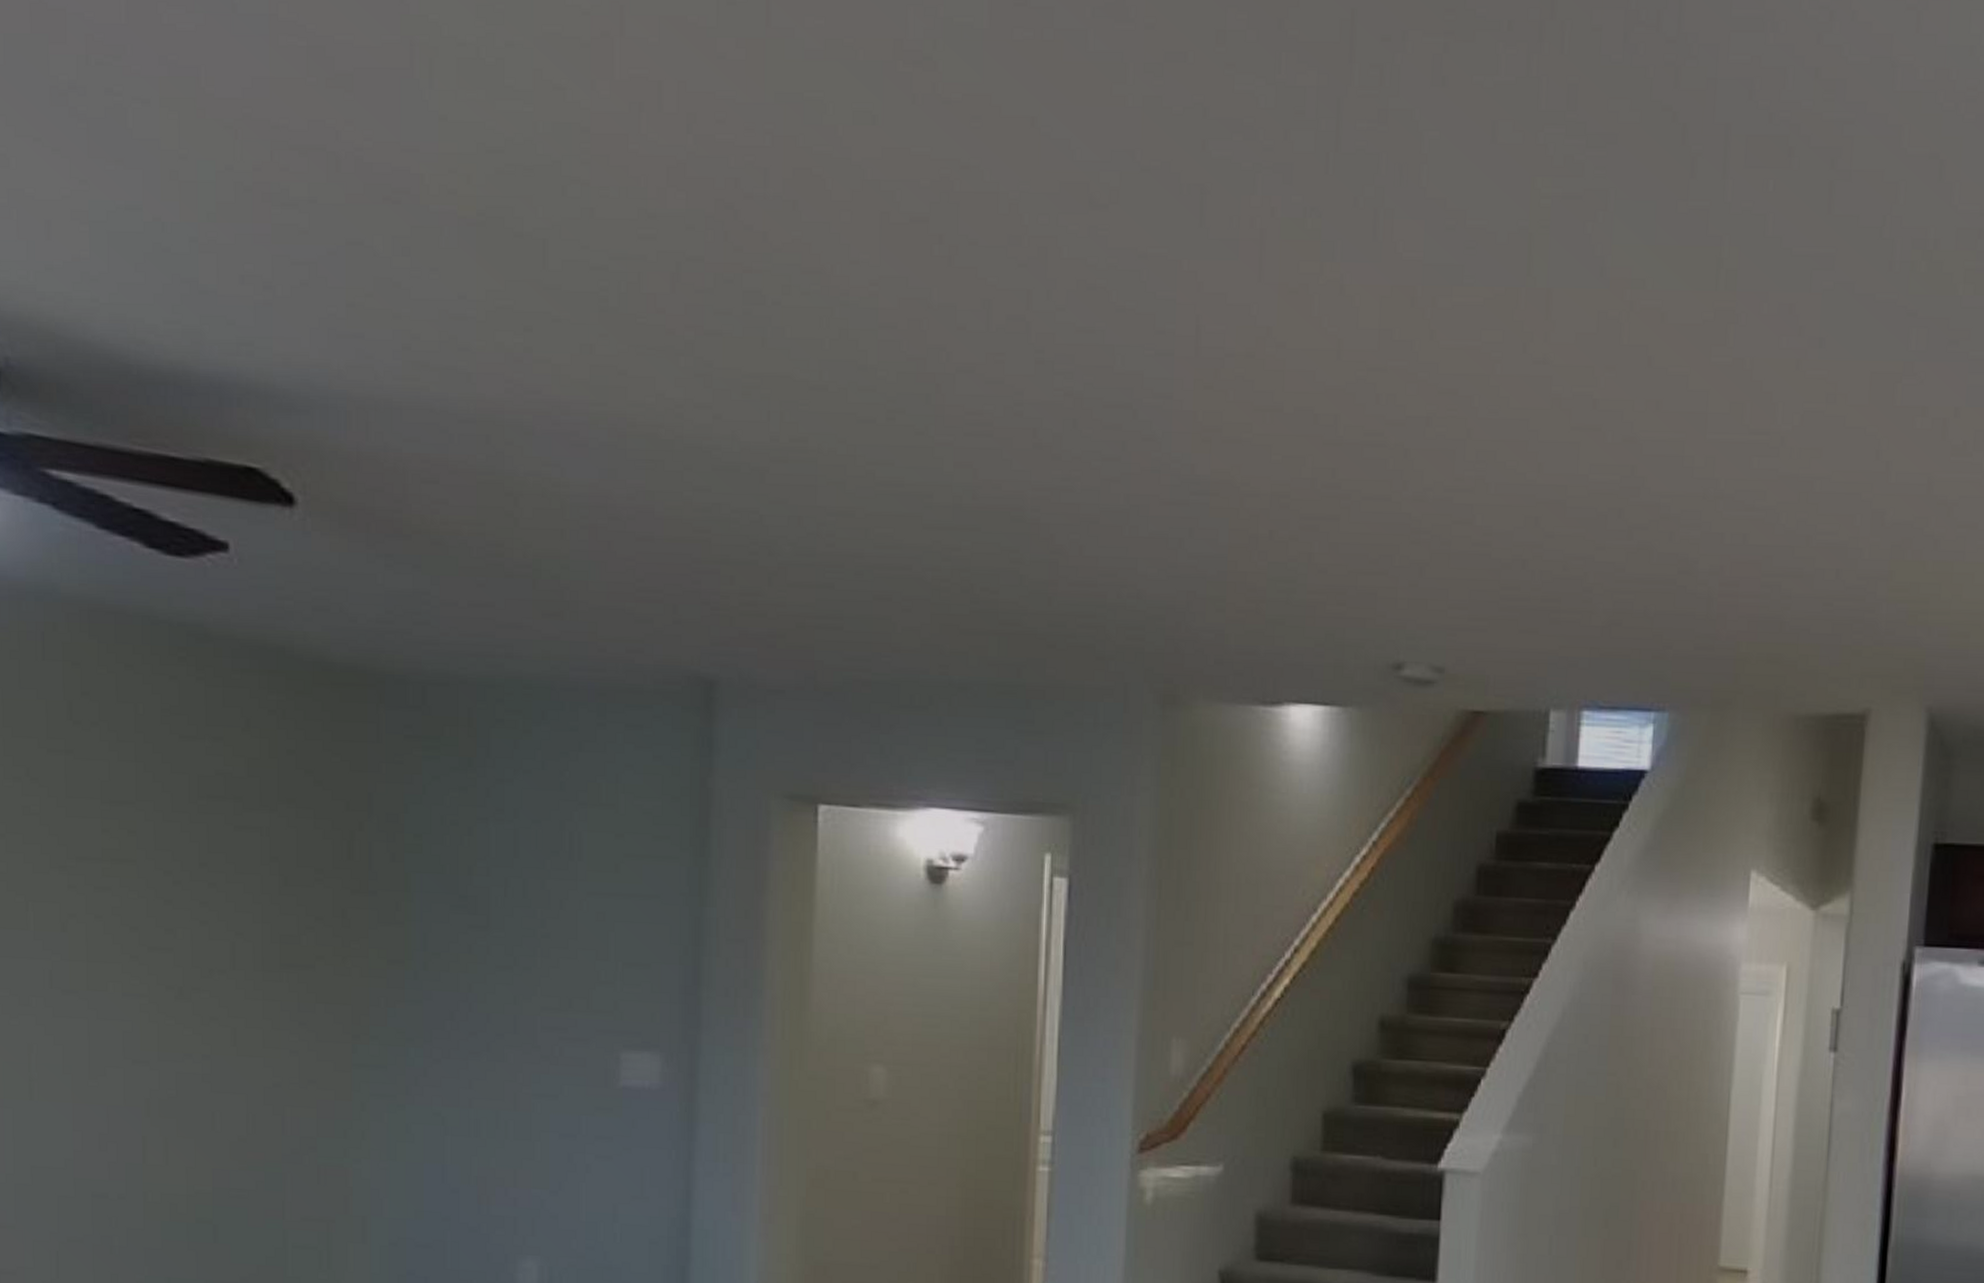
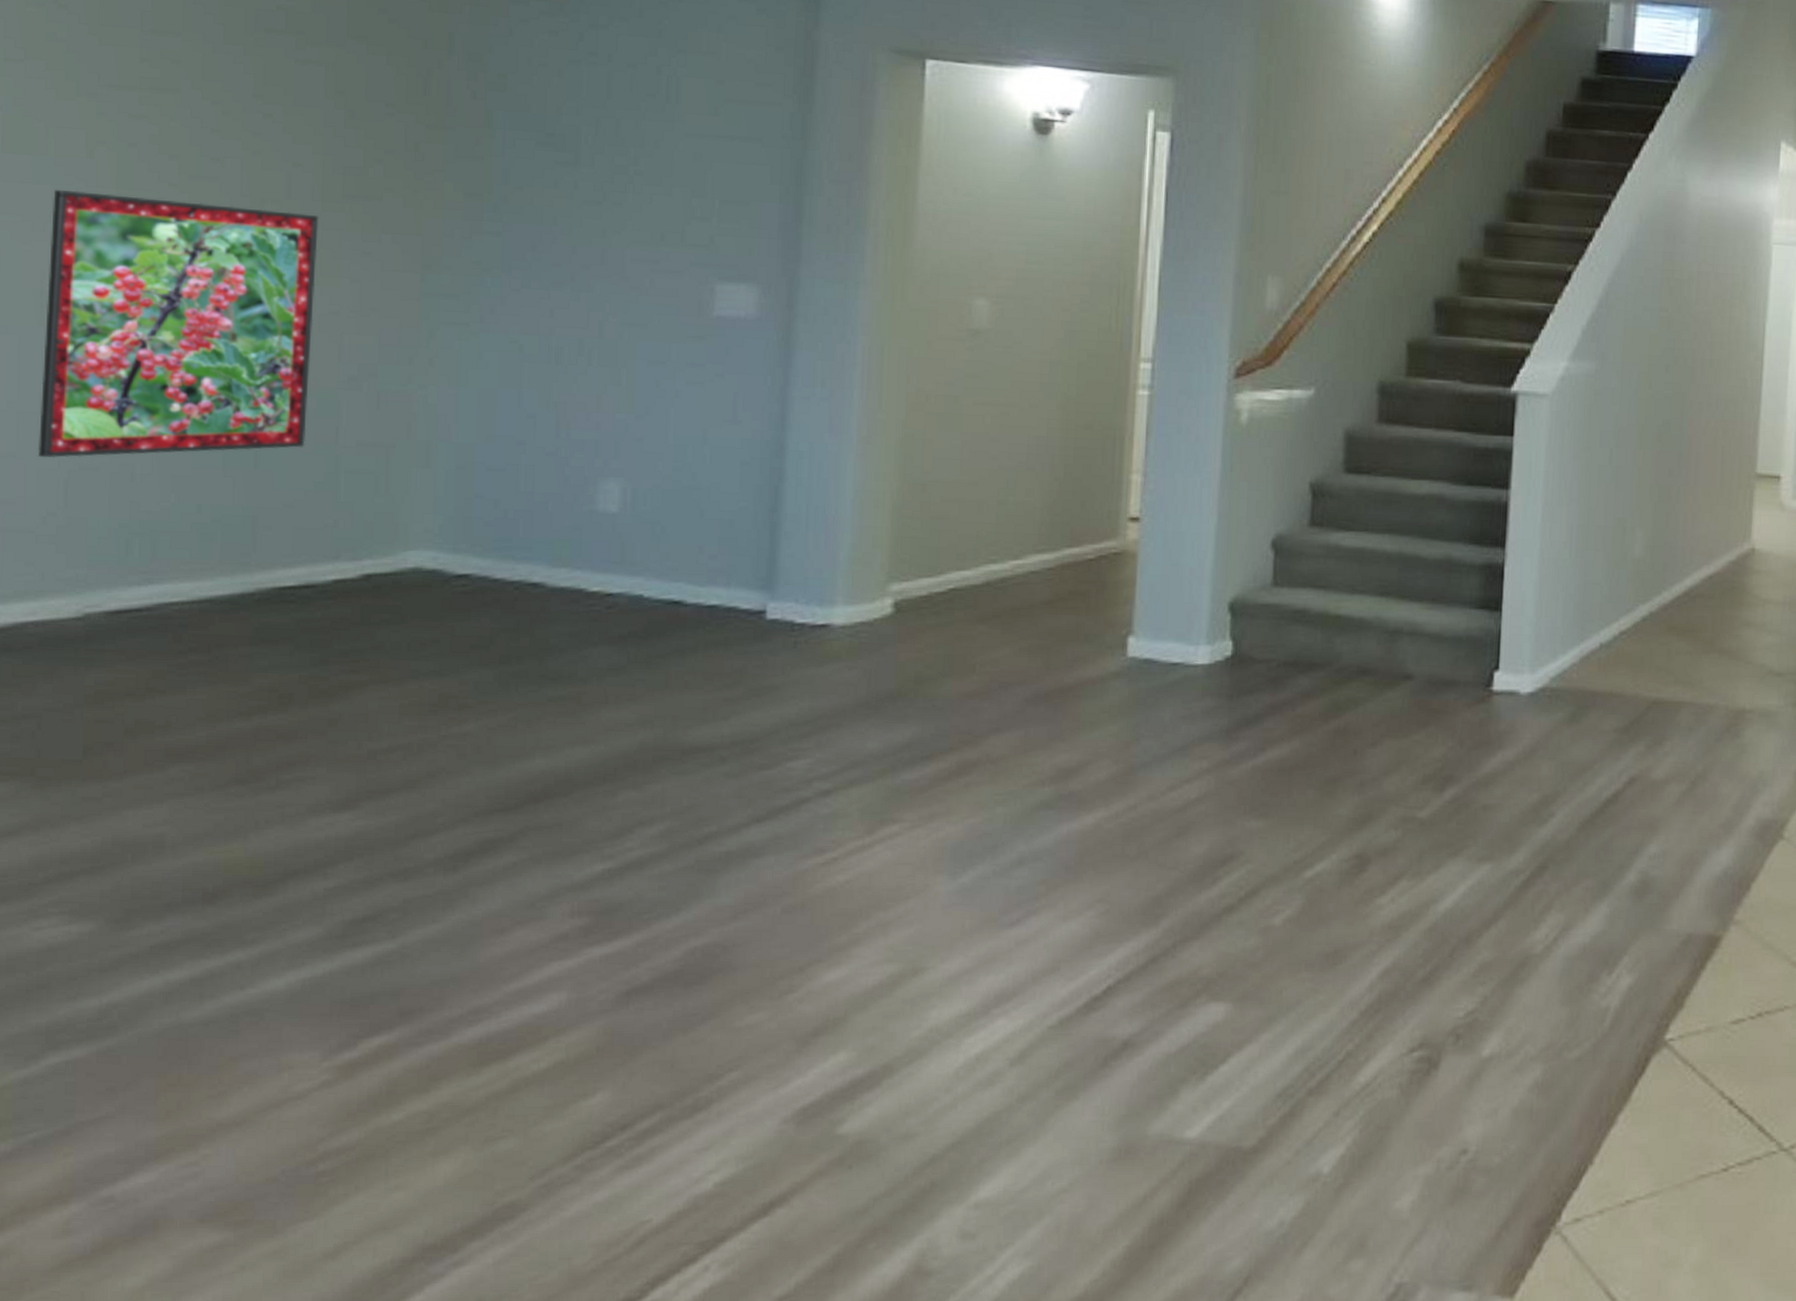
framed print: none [32,963,260,1230] -> present [37,189,319,458]

